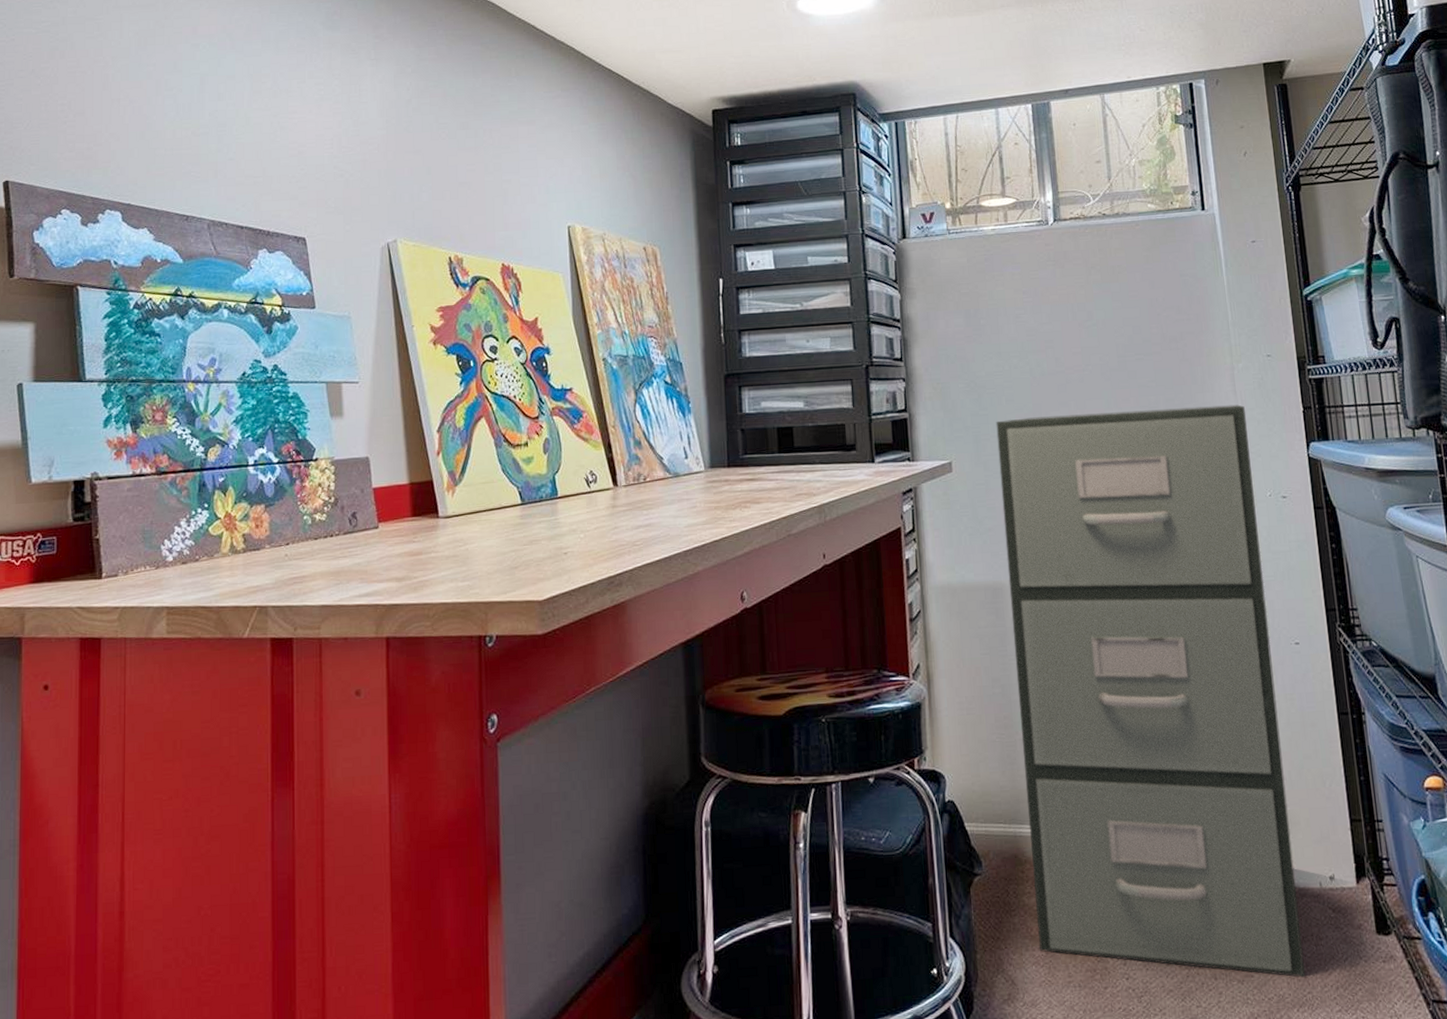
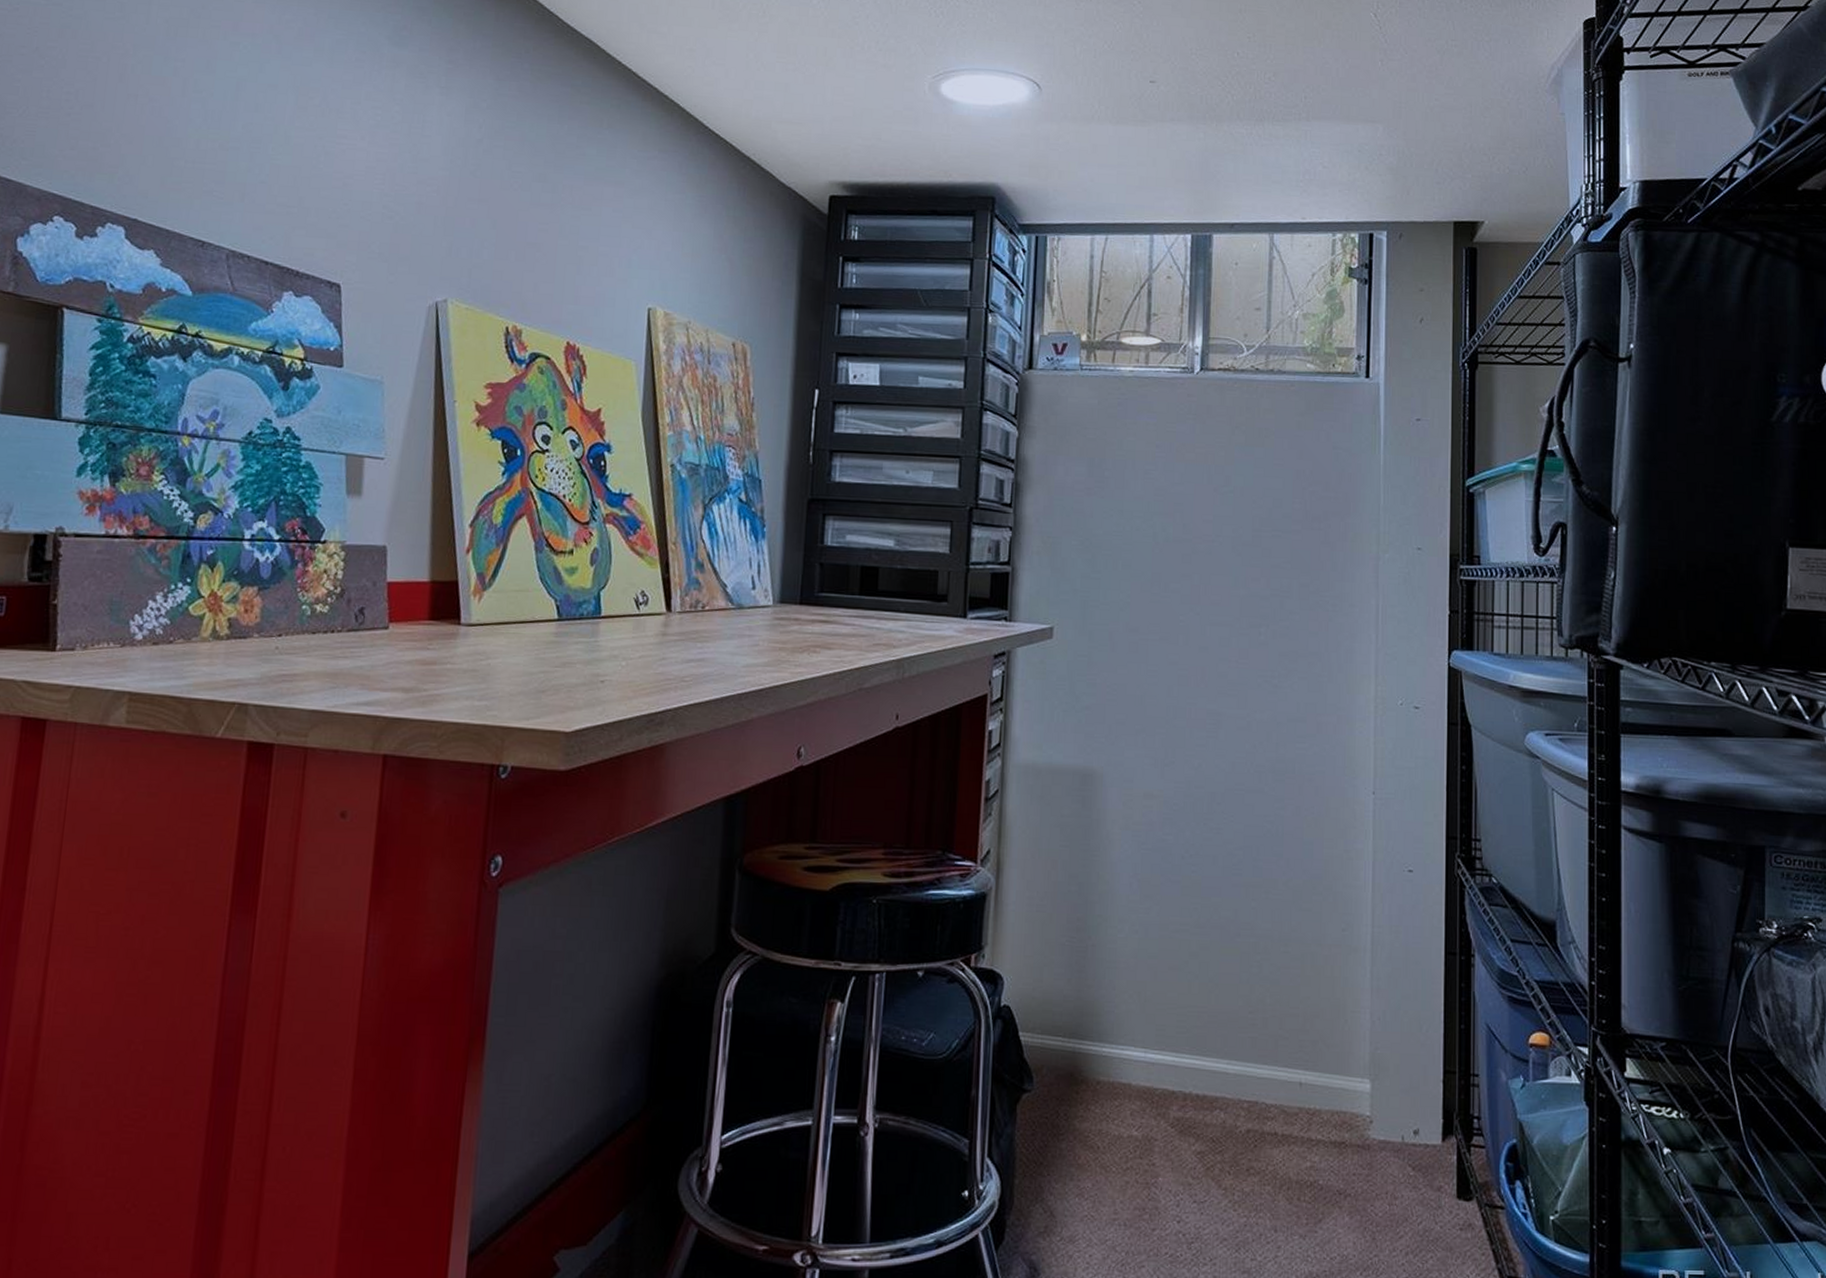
filing cabinet: present [996,404,1306,978] -> none [1085,587,1386,1238]

